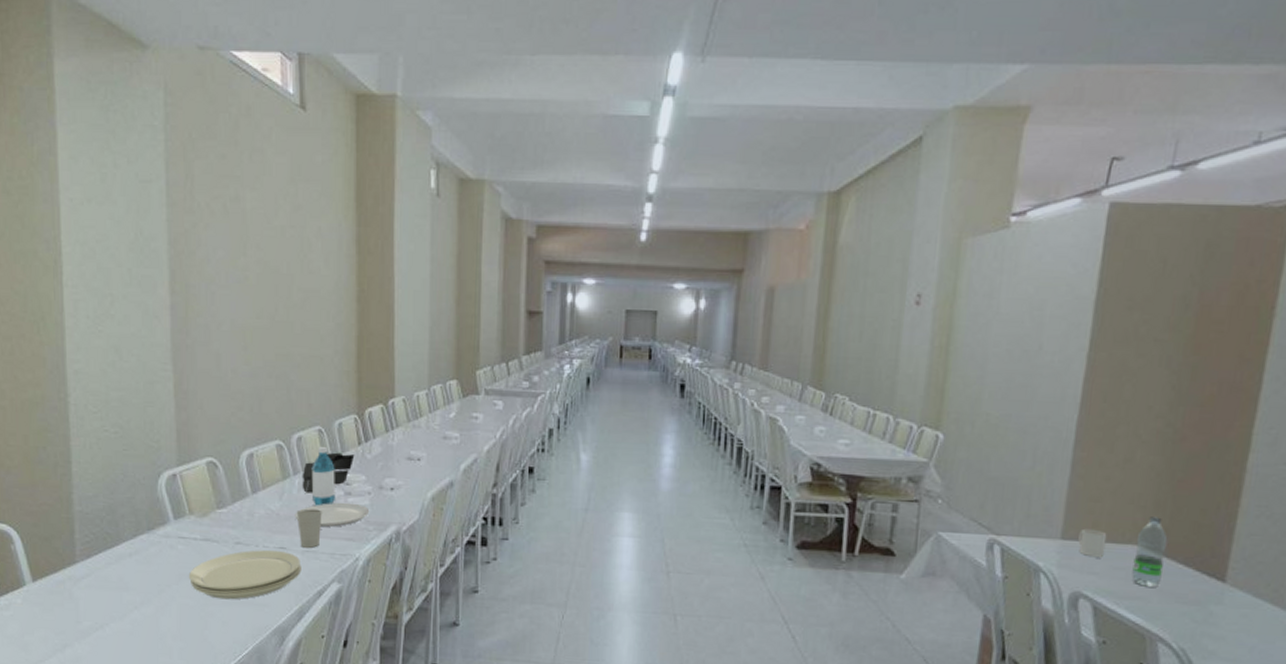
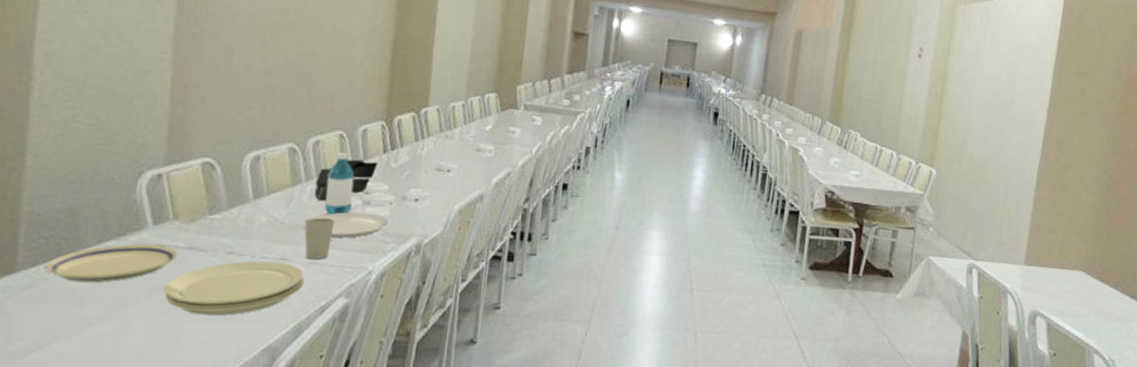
plate: none [98,536,197,572] -> present [46,243,179,283]
cup: present [1078,528,1107,558] -> none [1037,256,1059,282]
bottle: present [1131,516,1168,587] -> none [1076,247,1103,307]

